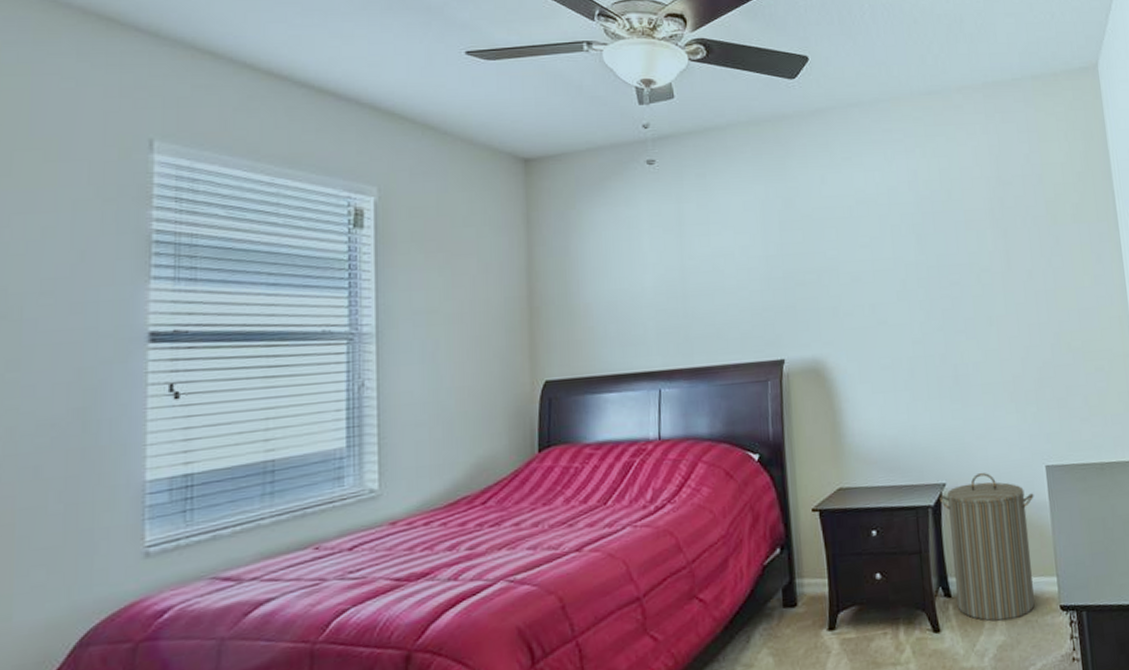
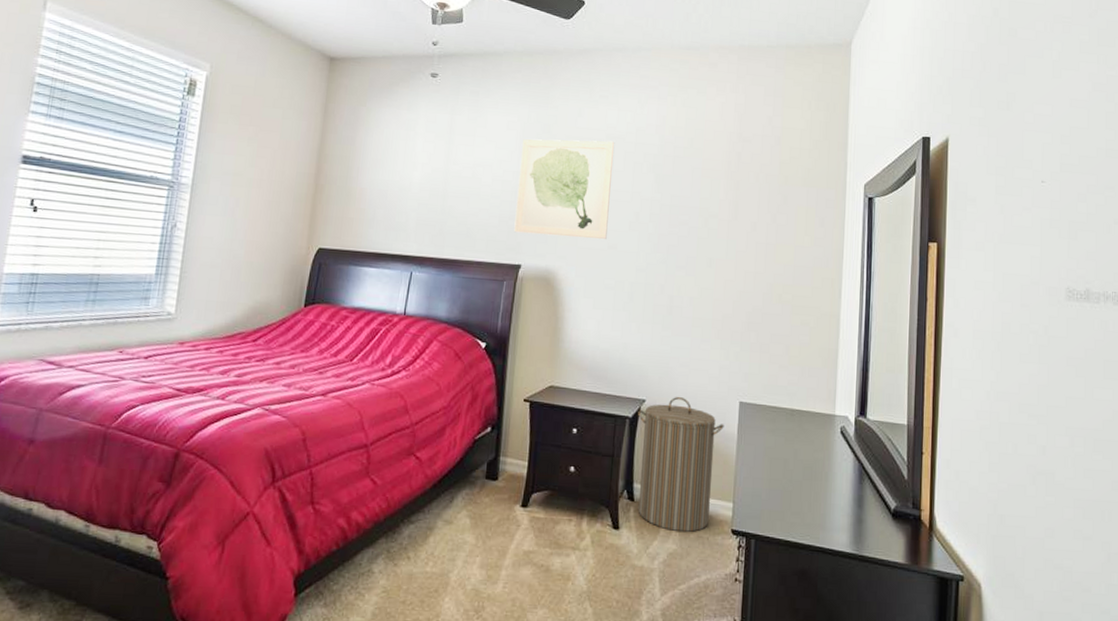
wall art: none [764,206,875,325] -> present [514,139,615,240]

